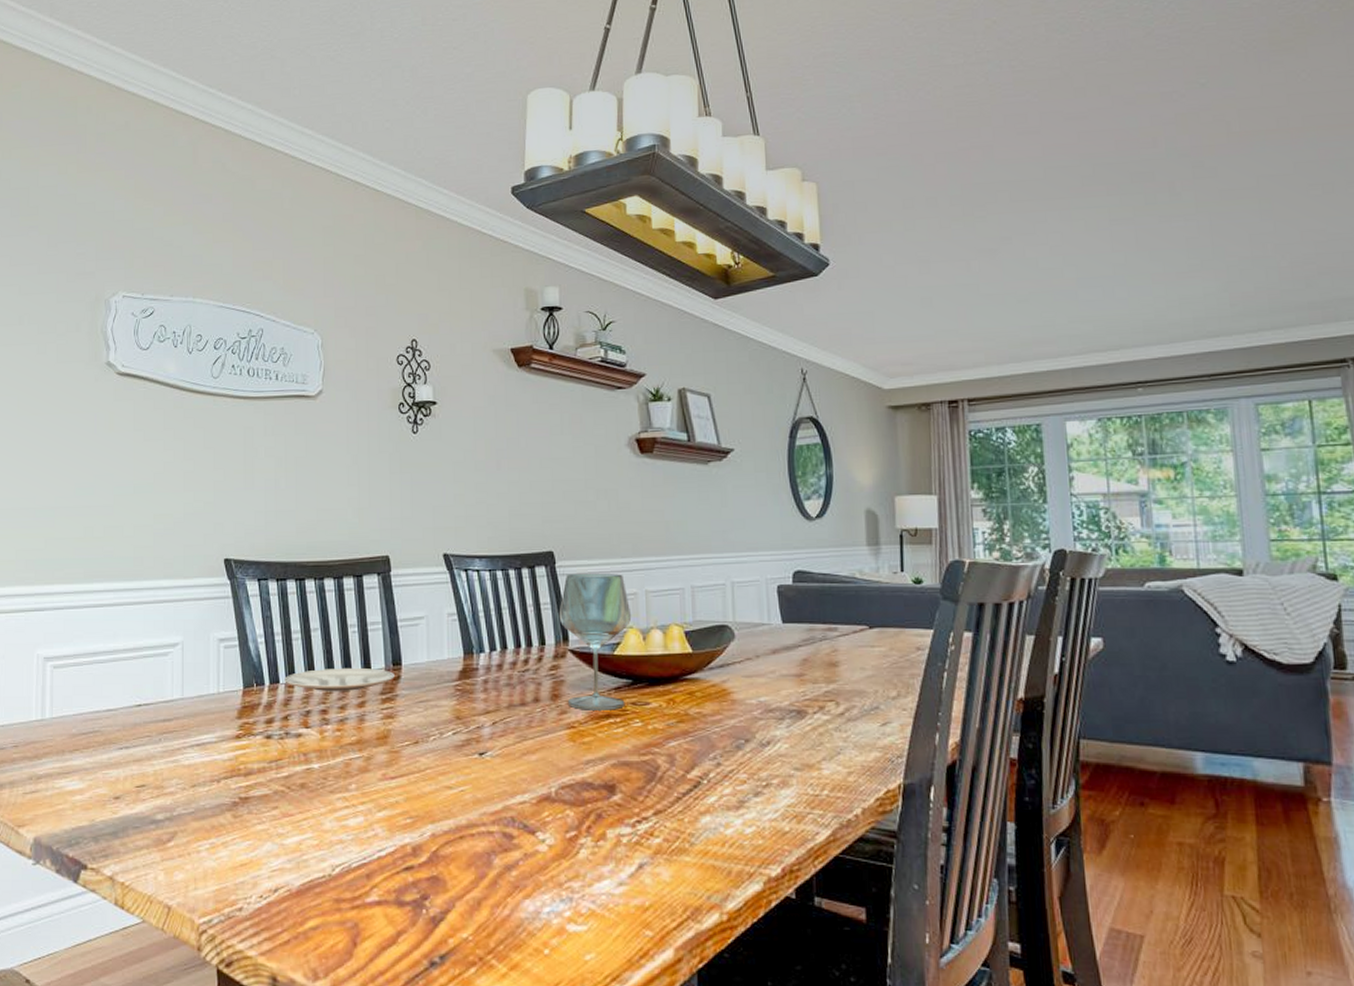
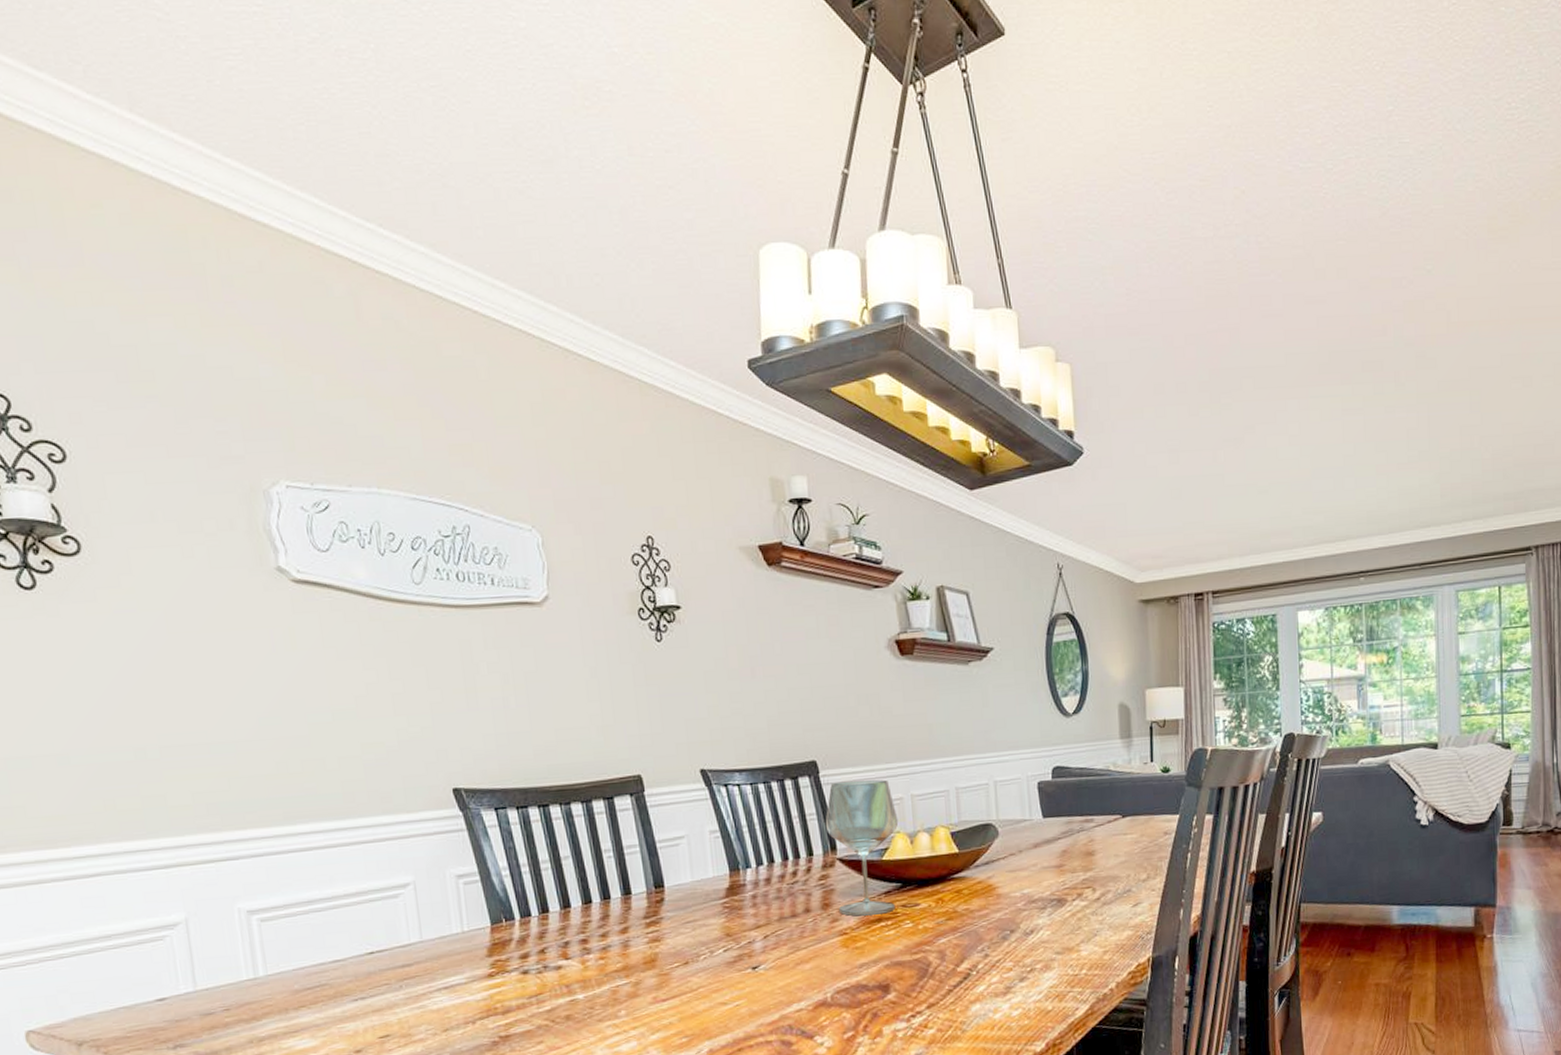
plate: present [284,667,395,692] -> none [536,893,658,921]

